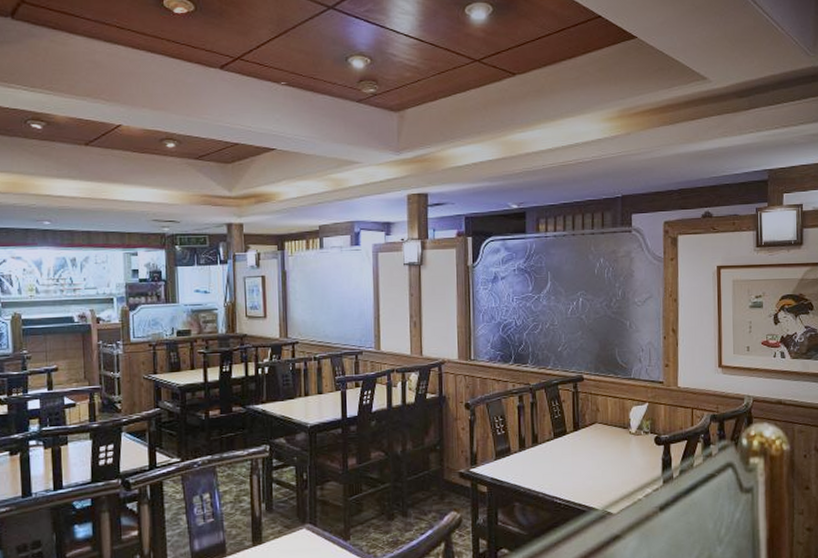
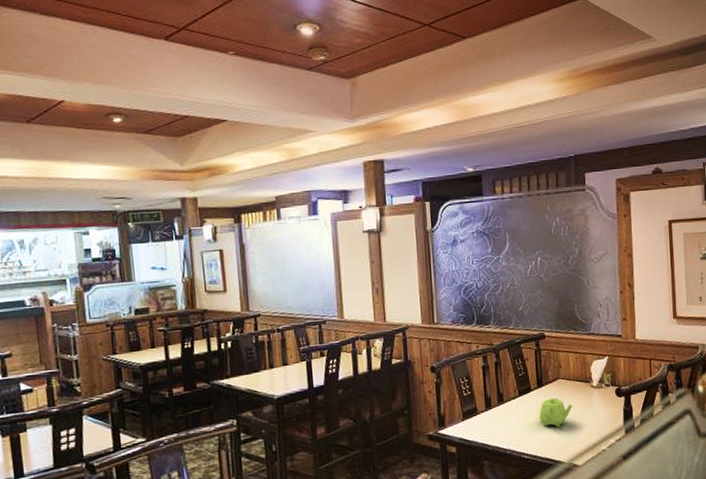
teapot: none [574,442,609,473] -> present [539,398,573,428]

